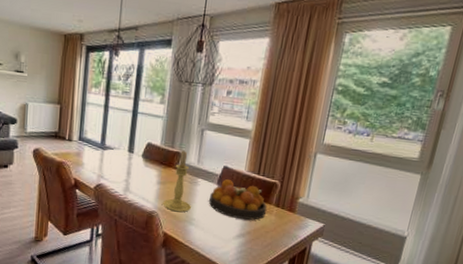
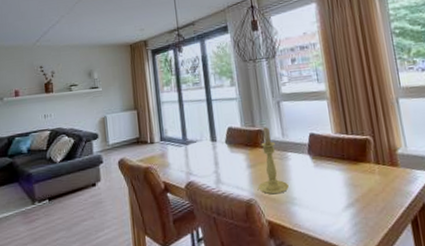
fruit bowl: present [209,179,267,220] -> none [304,146,369,187]

